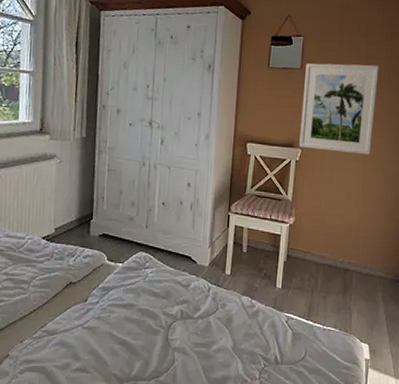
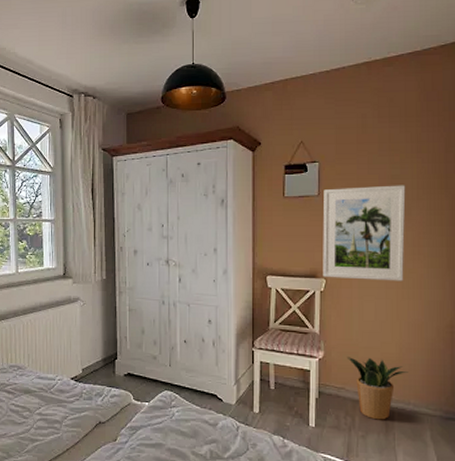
potted plant: none [315,223,368,282] -> present [346,357,408,420]

